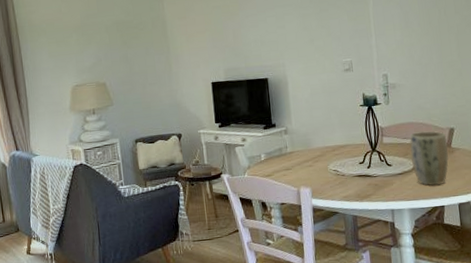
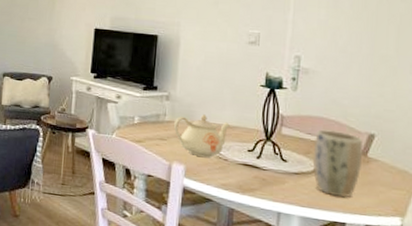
teapot: none [295,140,341,177] -> present [174,114,230,157]

